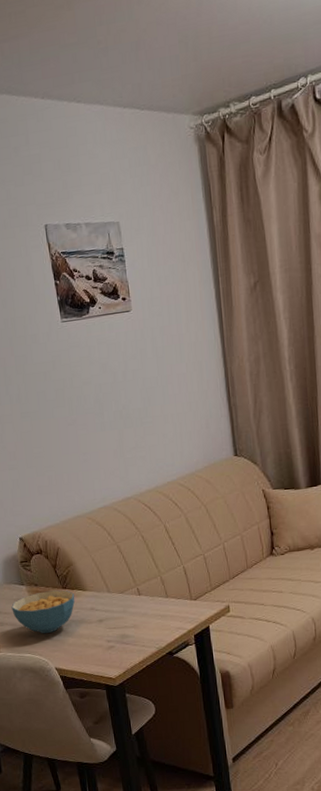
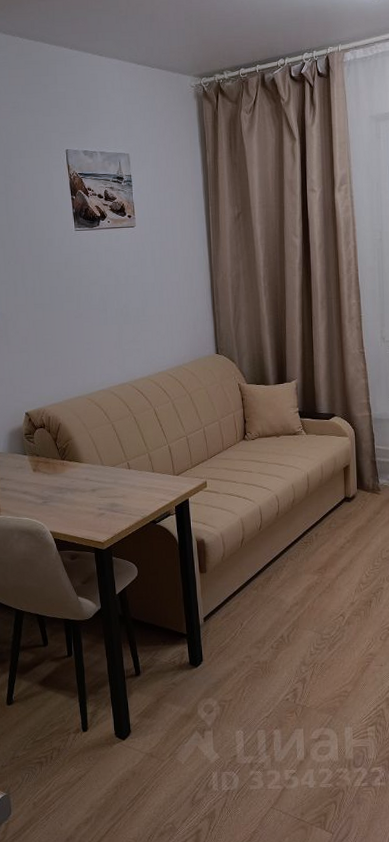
cereal bowl: present [11,590,75,634] -> none [14,461,72,500]

